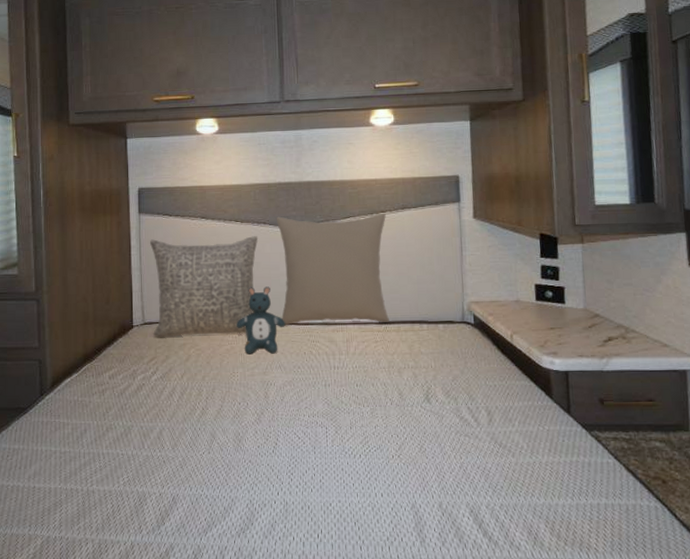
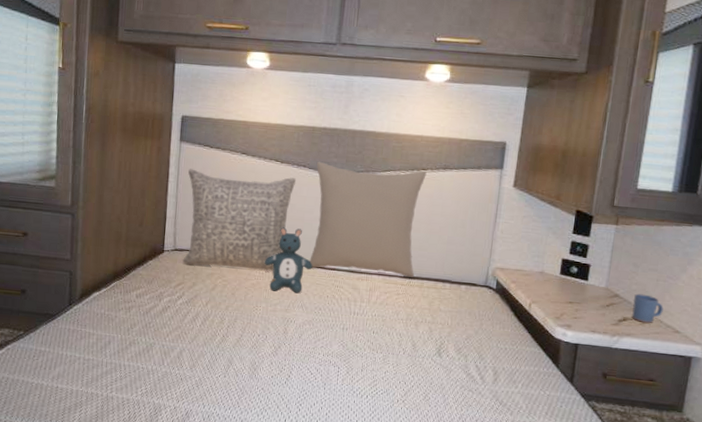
mug: none [615,310,647,340] -> present [632,293,664,323]

